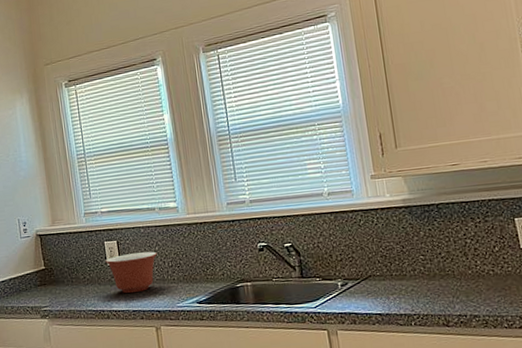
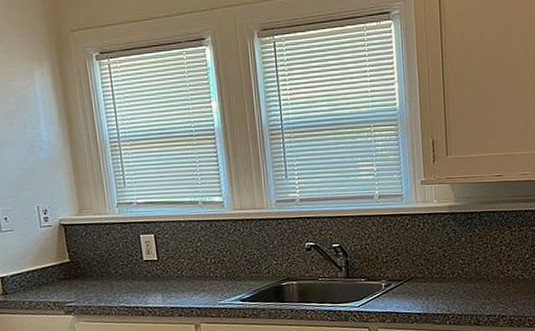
mixing bowl: present [105,251,157,293] -> none [141,247,199,289]

